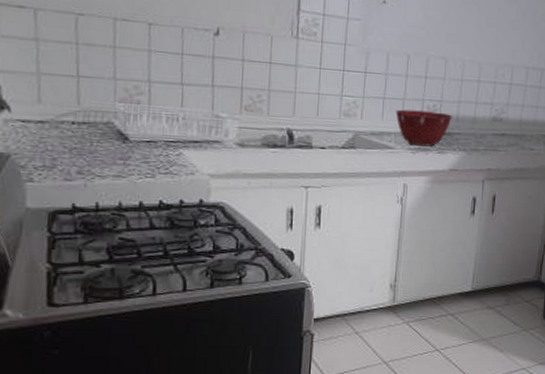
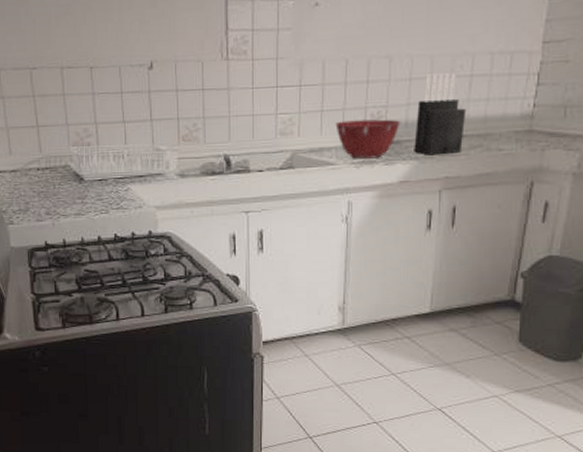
knife block: none [463,78,506,149] -> present [414,73,467,155]

